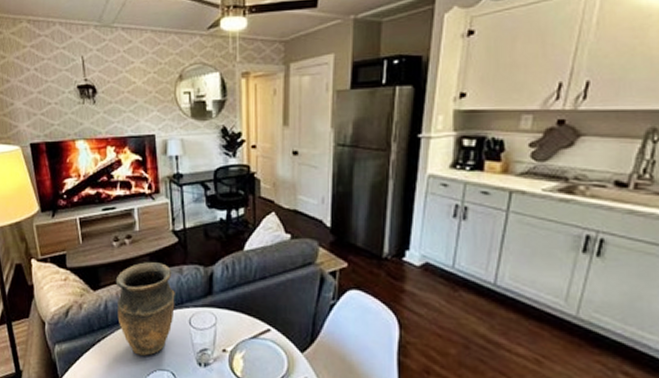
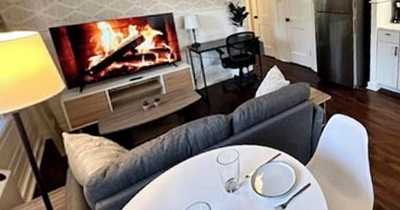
vase: present [115,262,175,356] -> none [148,117,204,196]

